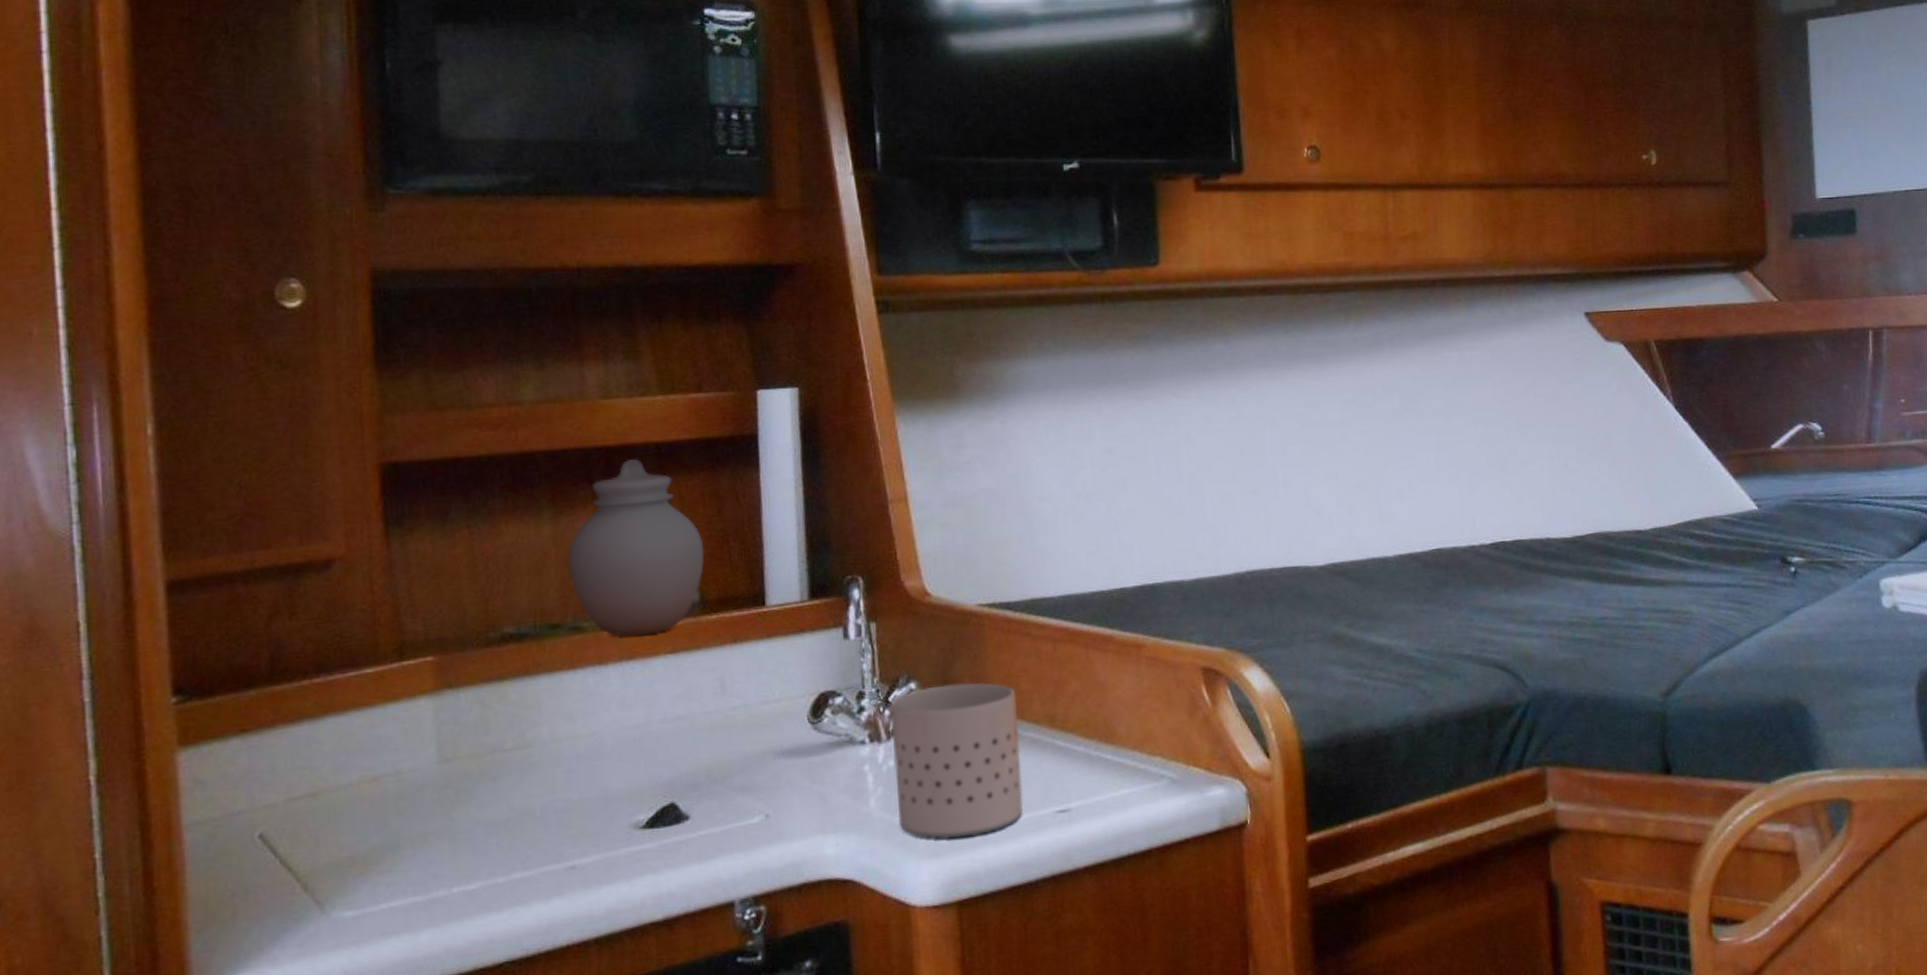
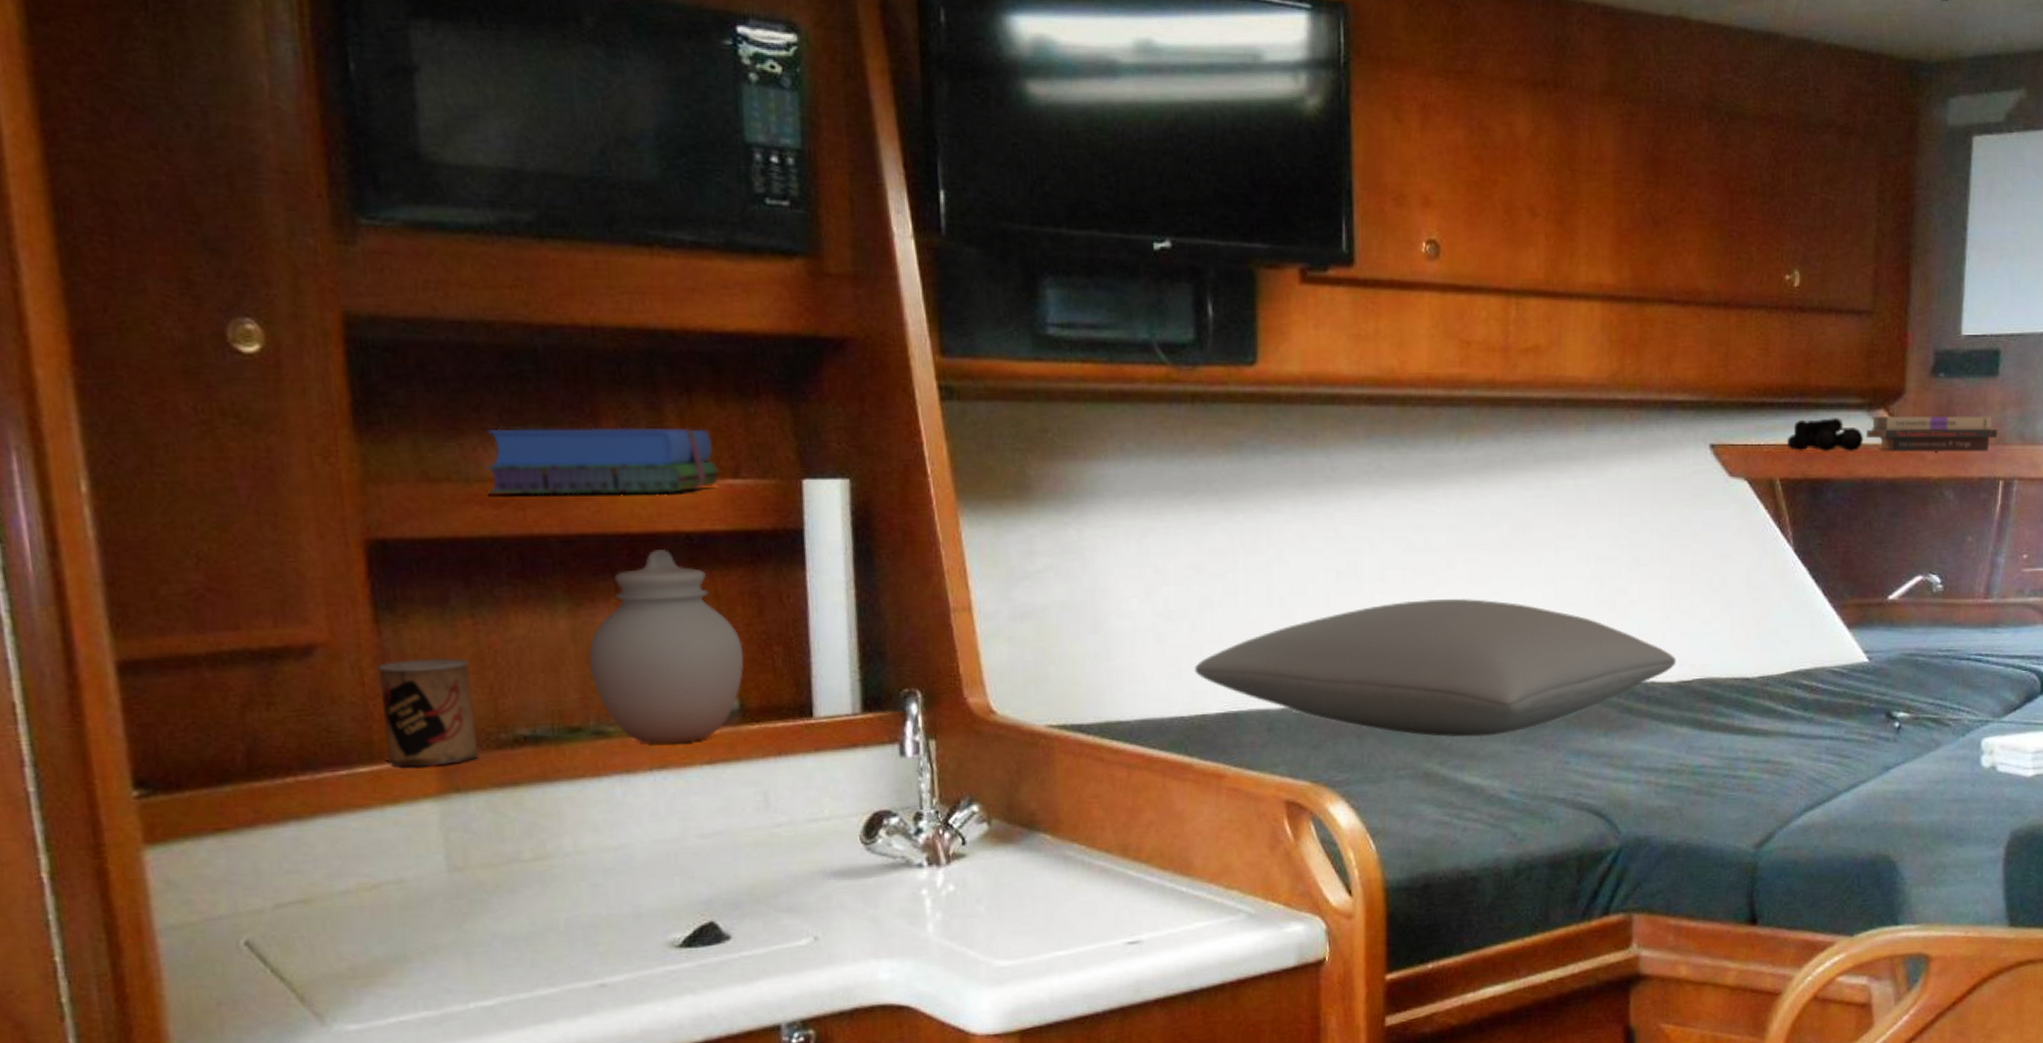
tin can: none [386,565,470,667] -> present [377,657,479,767]
books: none [485,350,684,417] -> present [486,427,719,495]
mug: present [890,683,1024,839] -> none [950,807,1092,967]
pillow: none [1112,467,1569,600] -> present [1194,598,1677,738]
binoculars: none [1657,281,1732,314] -> present [1786,418,1864,453]
books: none [1733,271,1861,310] -> present [1865,416,1997,452]

